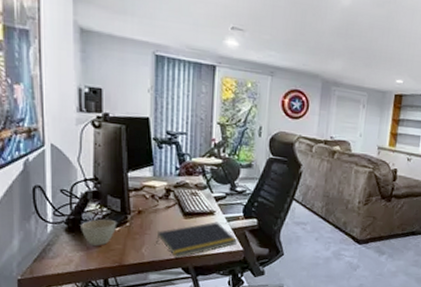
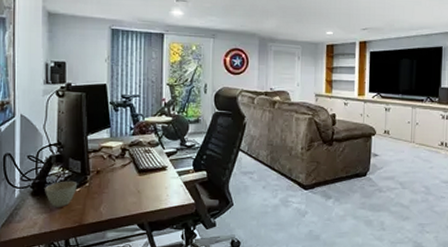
notepad: present [156,222,238,259] -> none [113,177,189,215]

